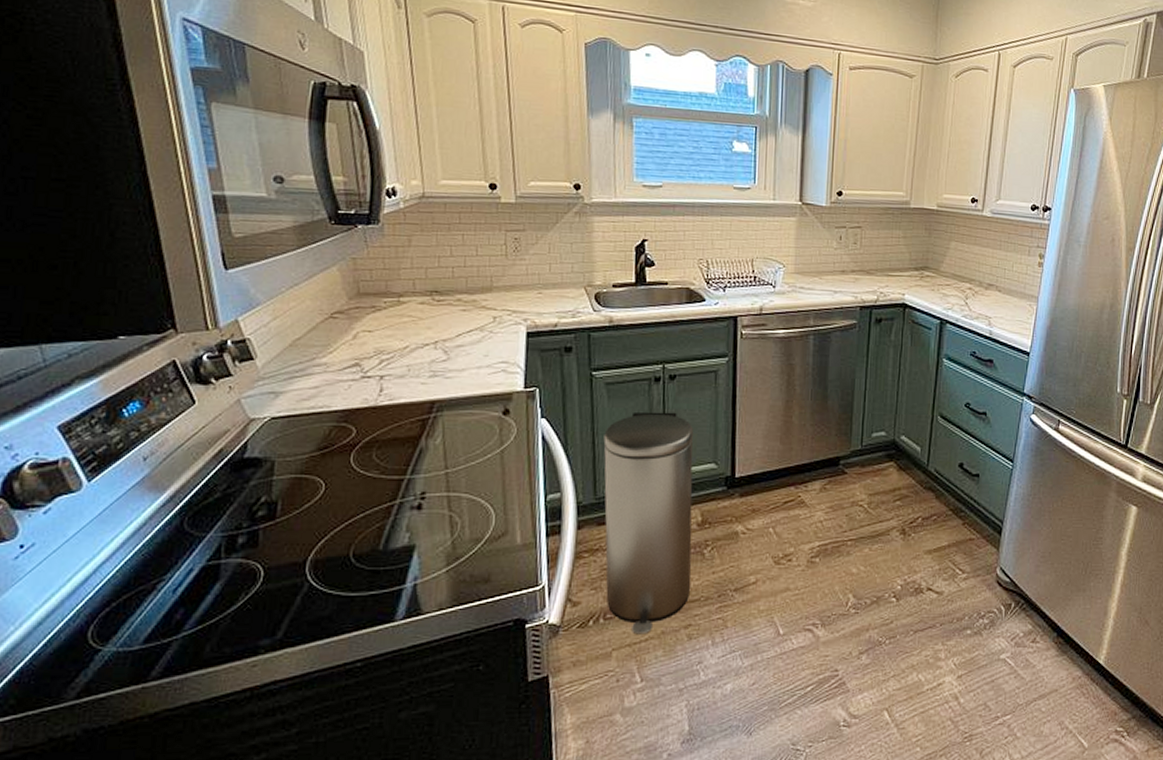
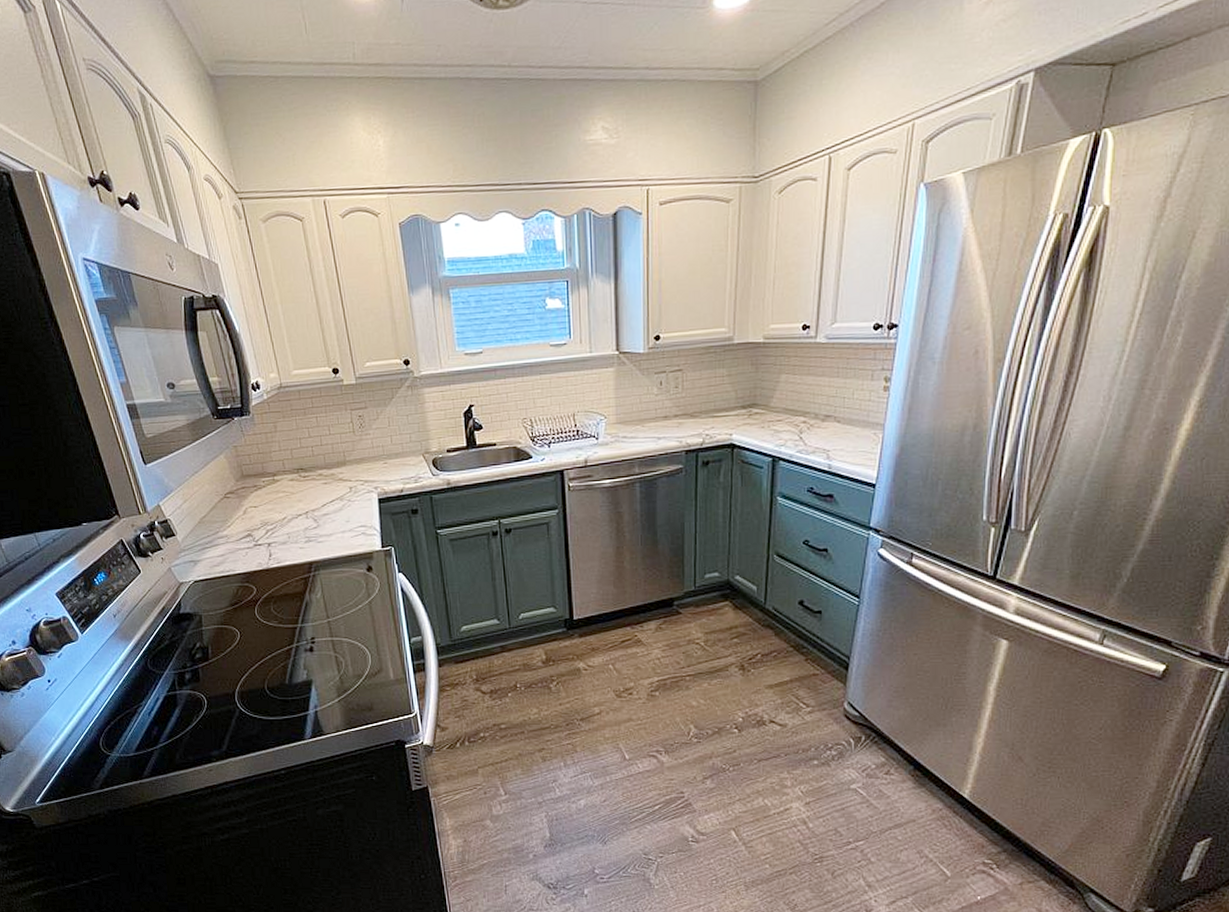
pedal bin: present [603,411,693,635] -> none [453,562,541,756]

